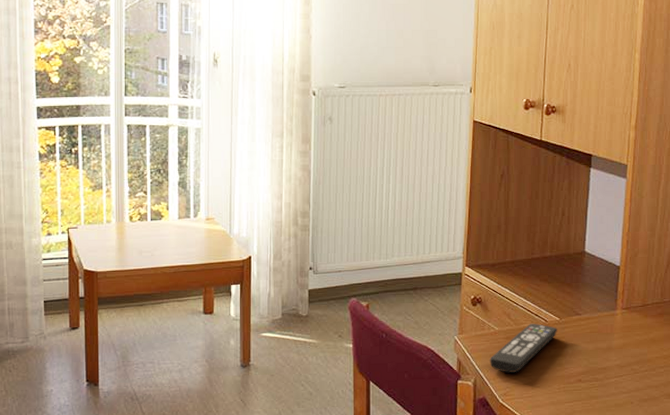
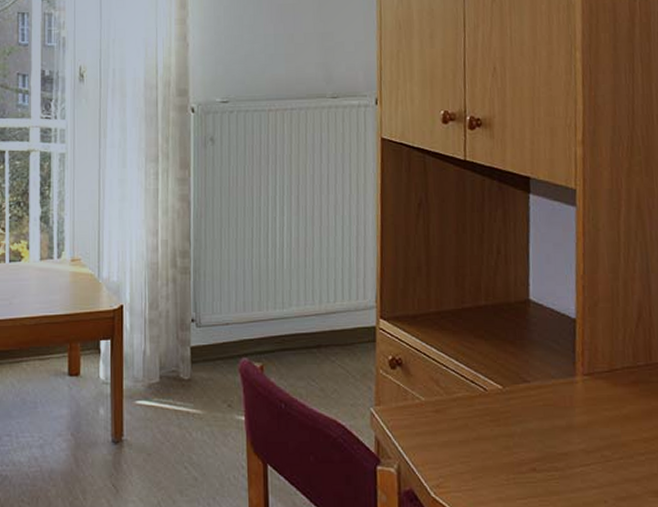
remote control: present [490,323,557,373] -> none [416,392,501,457]

